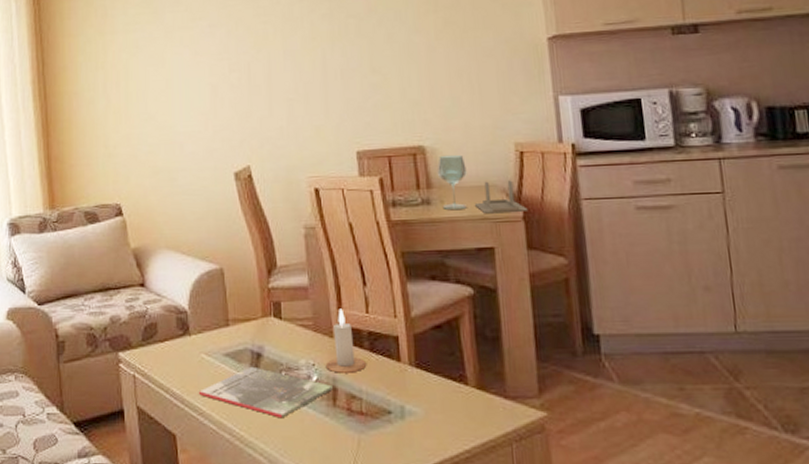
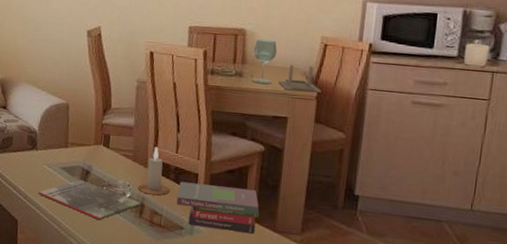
books: none [376,347,484,406] -> present [176,181,260,234]
mug: none [680,127,711,155] -> present [463,43,490,67]

